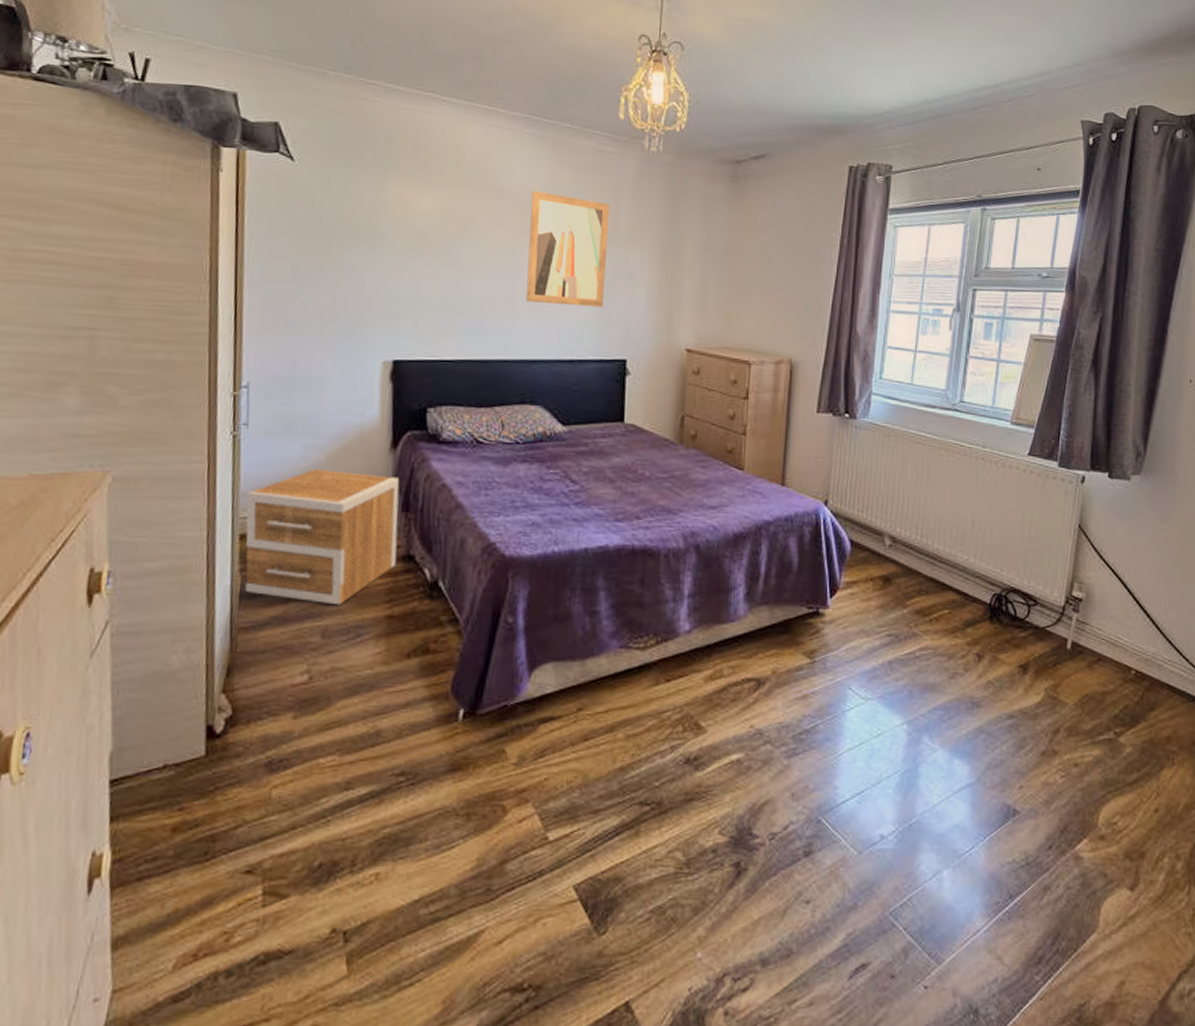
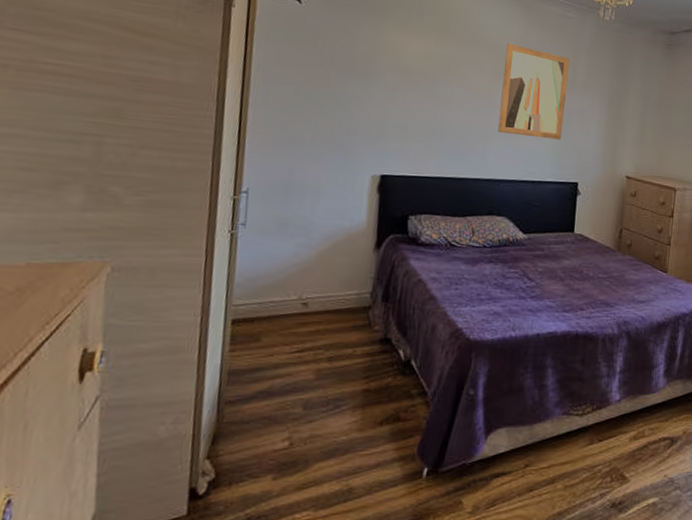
nightstand: present [245,469,400,606] -> none [234,264,381,381]

